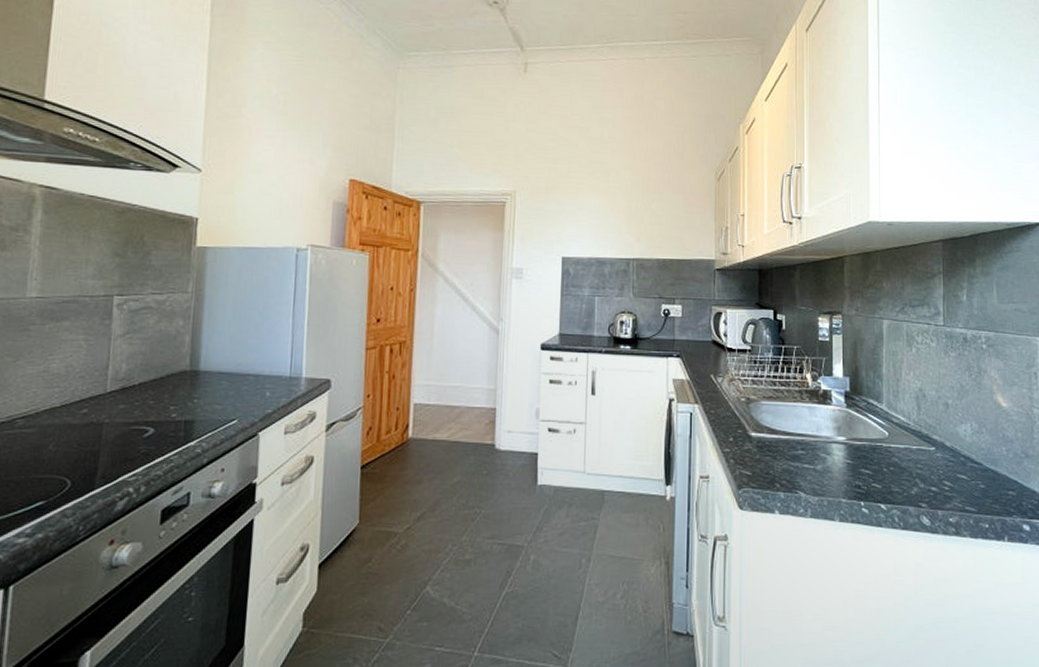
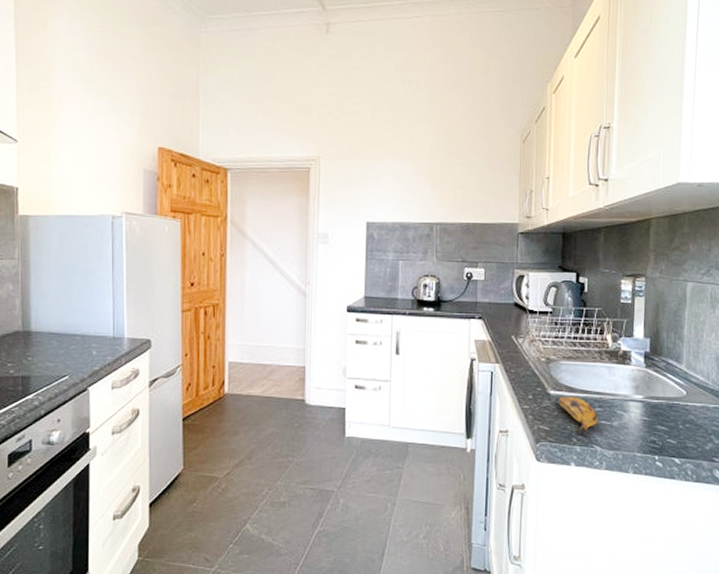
banana: none [760,439,801,480] -> present [558,397,598,435]

